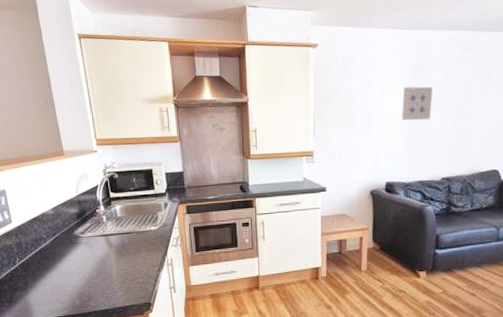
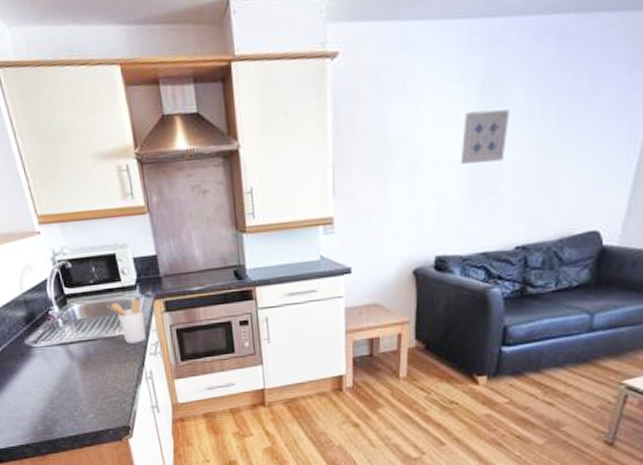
utensil holder: none [141,202,171,237] -> present [106,298,147,344]

